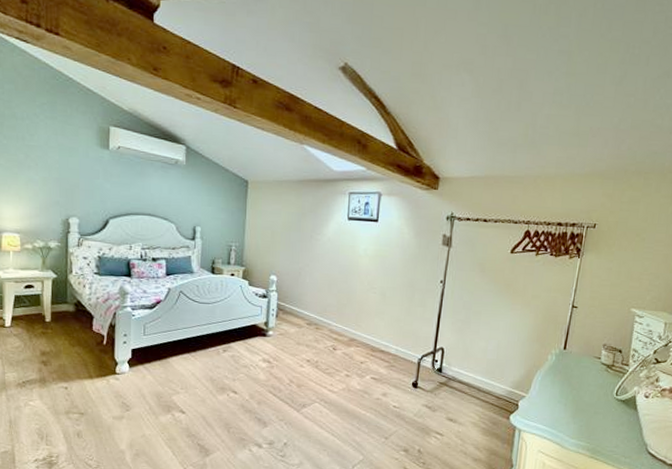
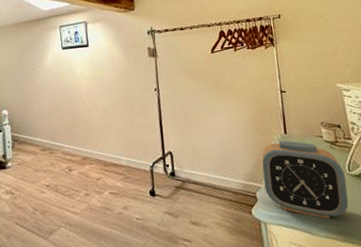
alarm clock: none [528,355,611,436] -> present [262,140,349,219]

